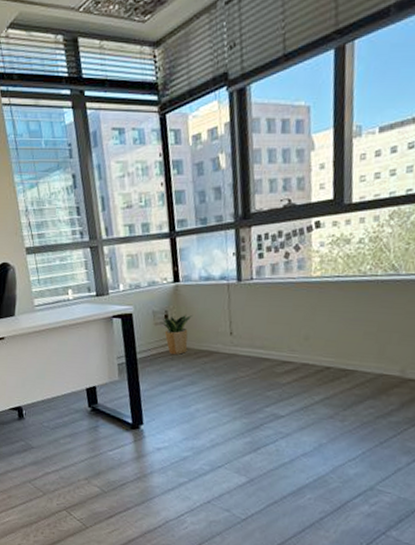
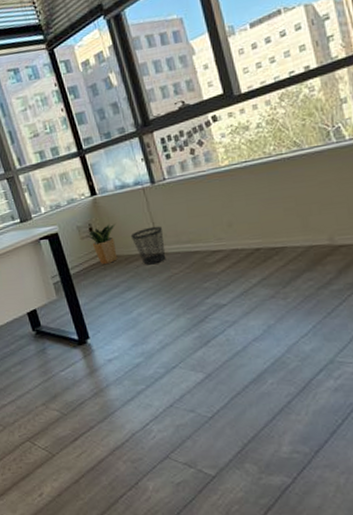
wastebasket: none [205,325,238,364] -> present [130,226,166,265]

